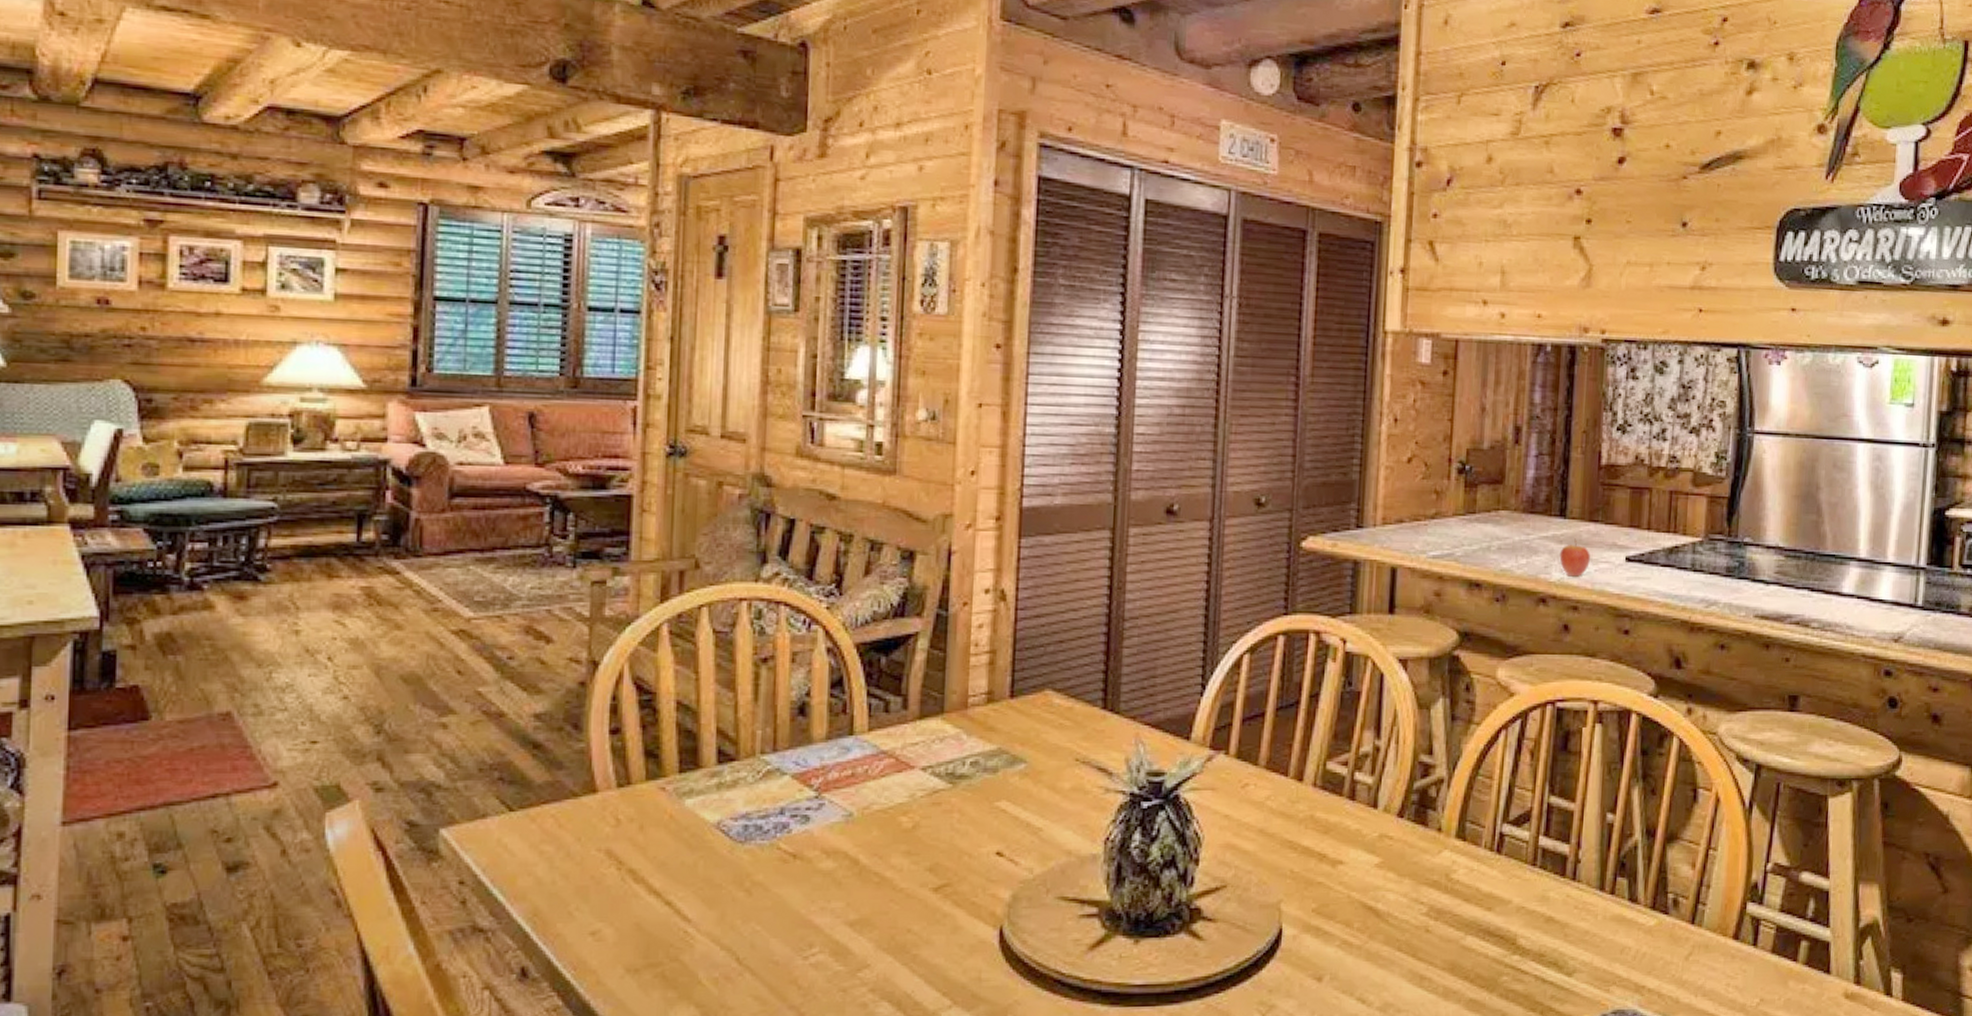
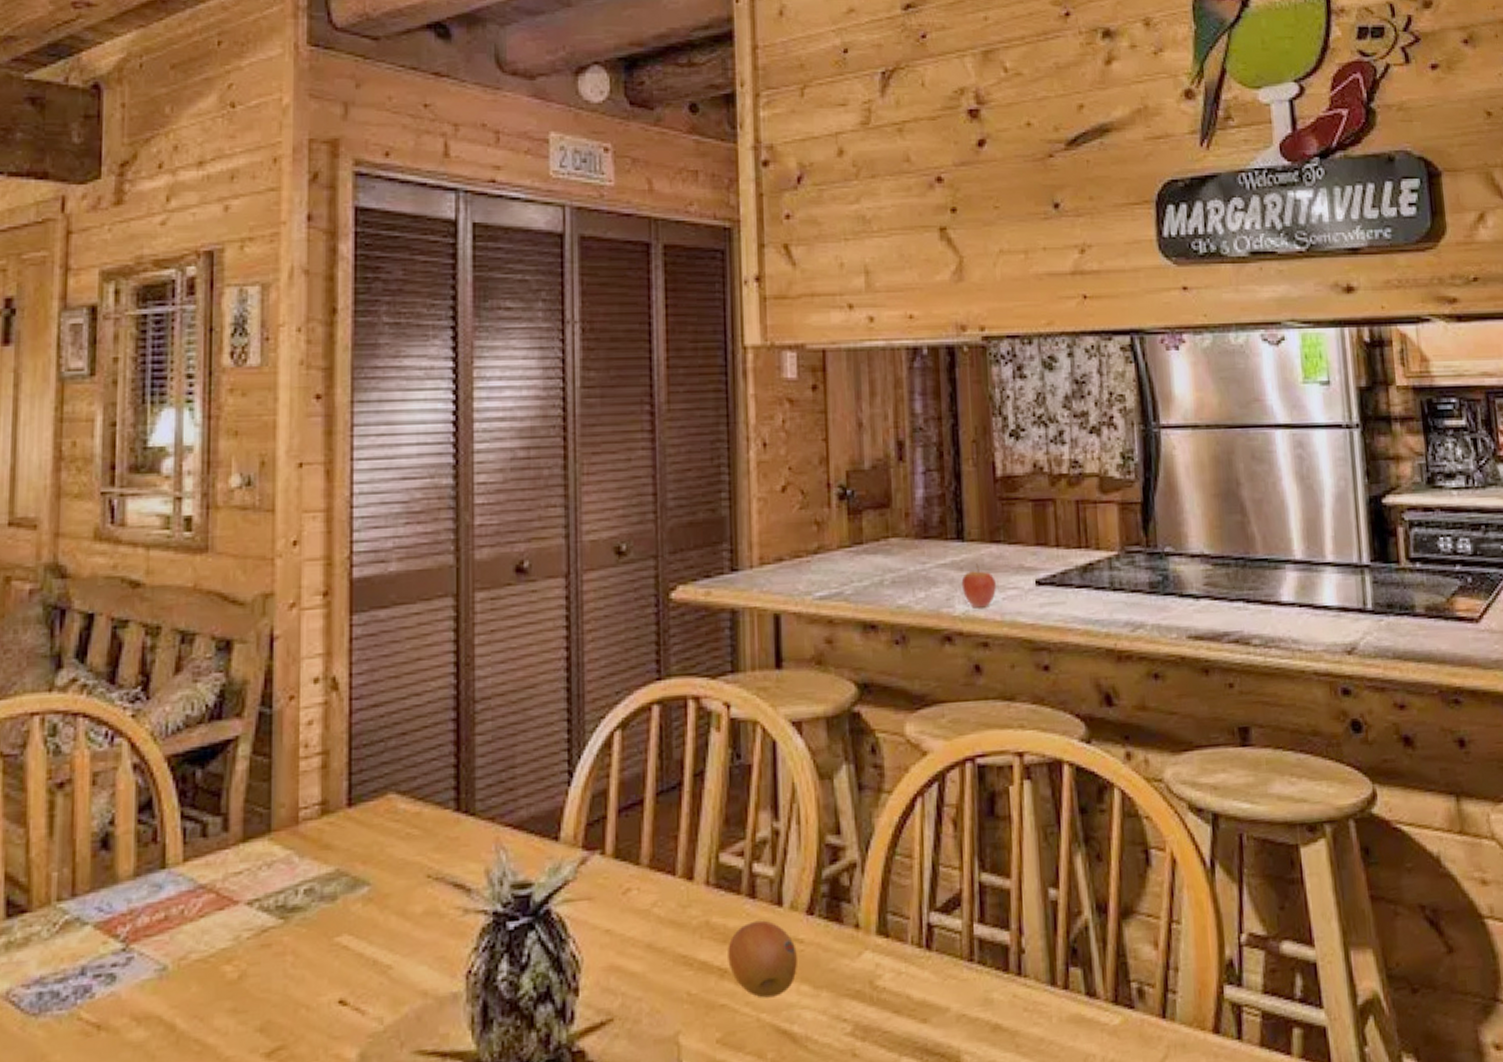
fruit: none [1327,818,1386,880] -> present [728,920,797,998]

